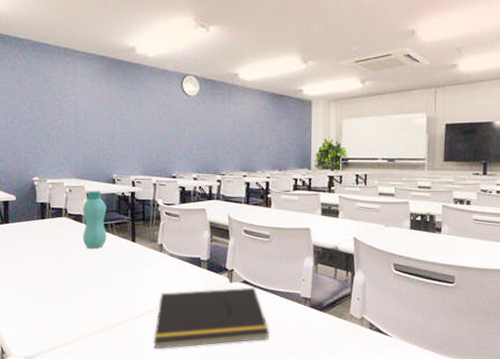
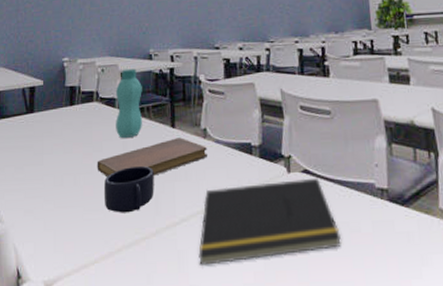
notebook: none [67,250,163,280] -> present [97,137,207,178]
mug: none [74,271,117,308] -> present [104,165,154,213]

